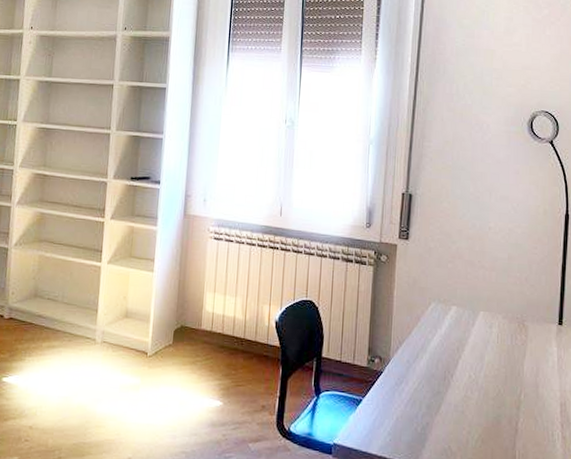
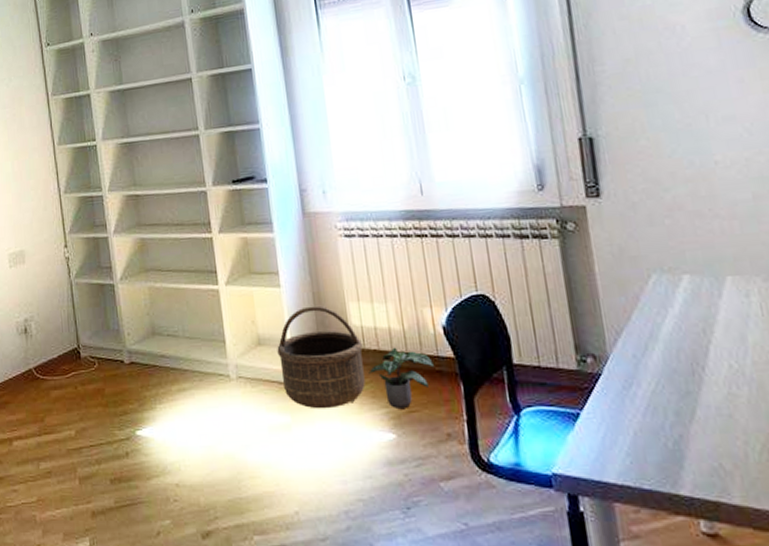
basket: none [140,291,211,376] -> present [277,305,366,409]
potted plant: none [211,332,263,382] -> present [368,347,434,408]

